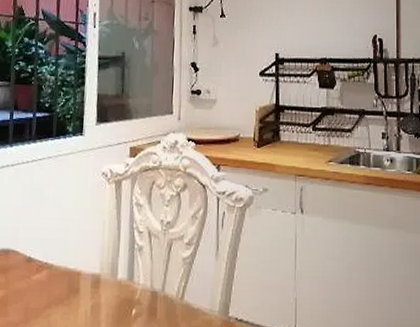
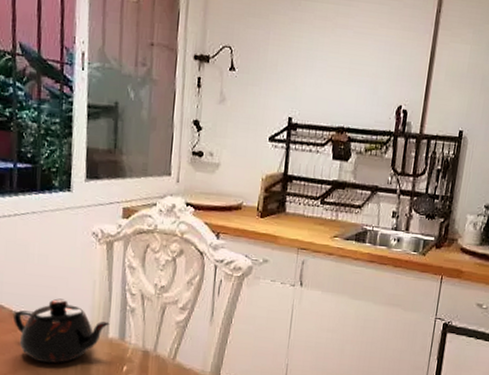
teapot: none [27,241,119,310] -> present [14,298,110,364]

